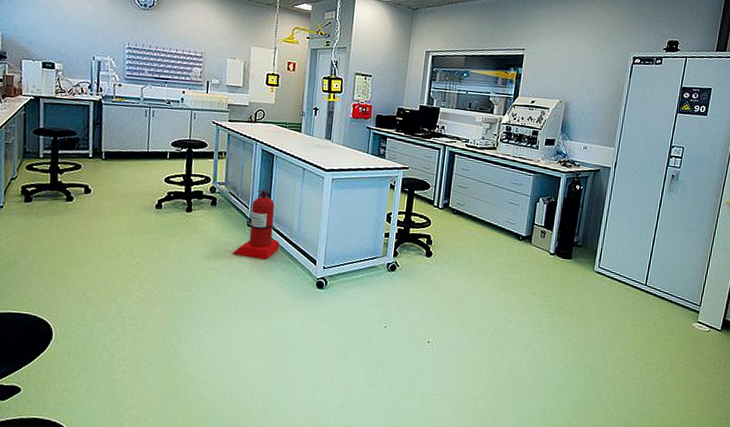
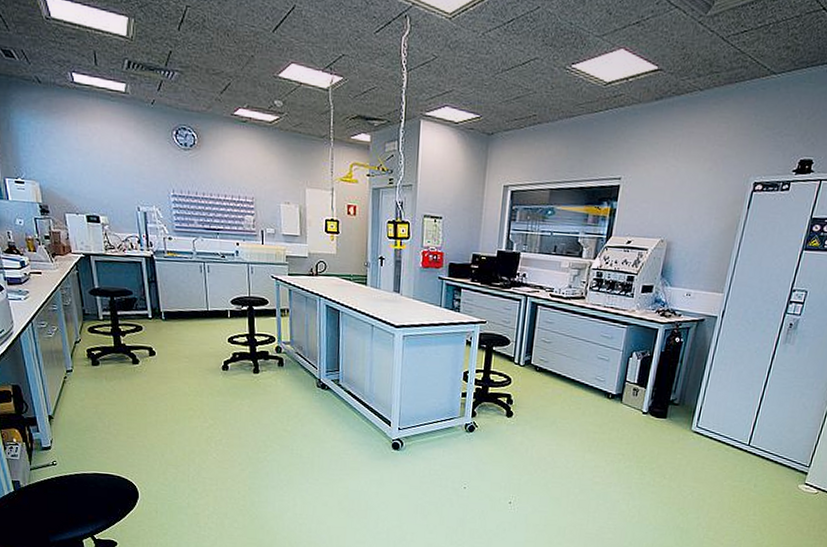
fire extinguisher: present [232,189,280,260] -> none [304,348,352,421]

